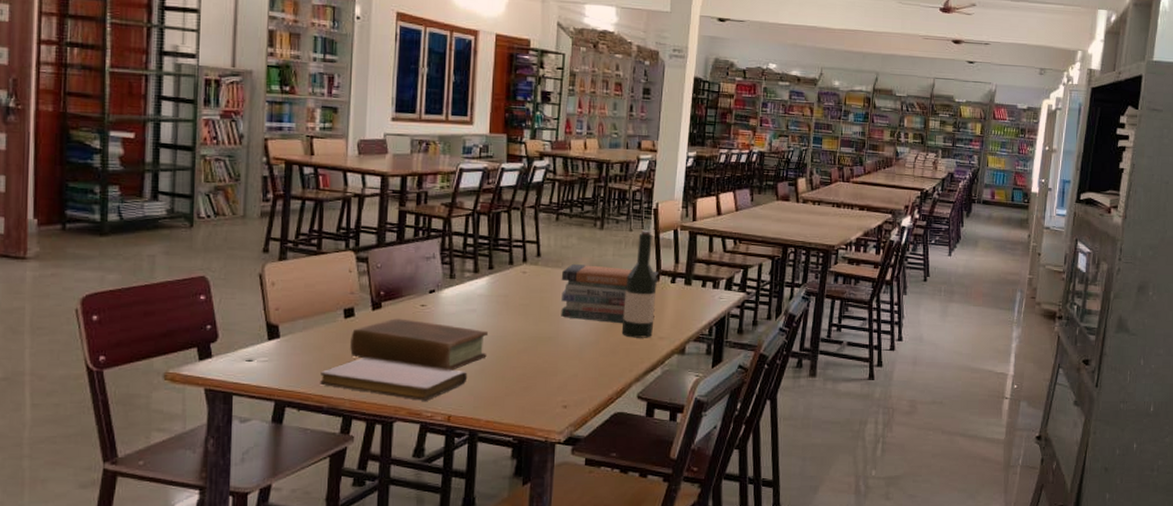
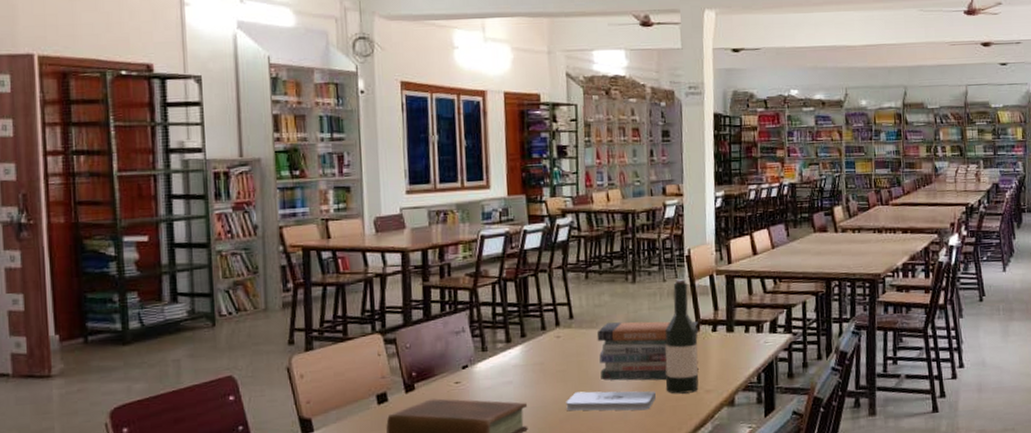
notepad: none [525,326,611,350] -> present [566,391,656,411]

